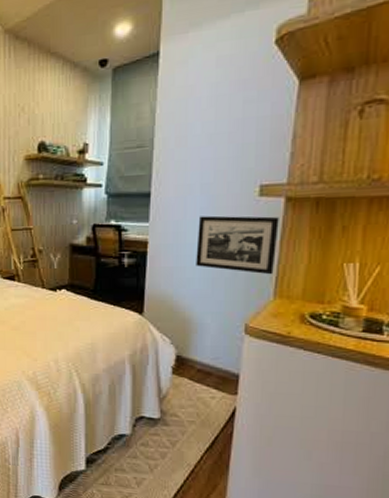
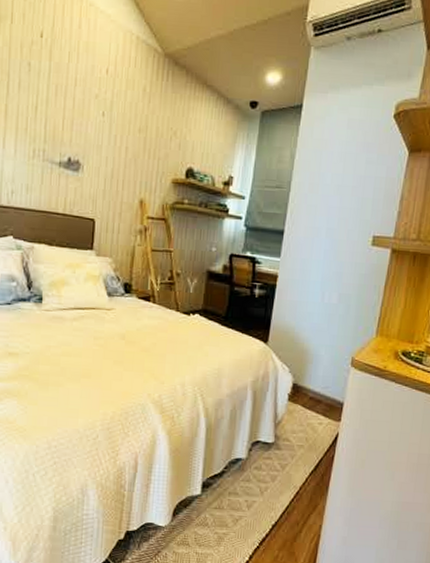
picture frame: present [196,215,279,275] -> none [316,257,385,315]

